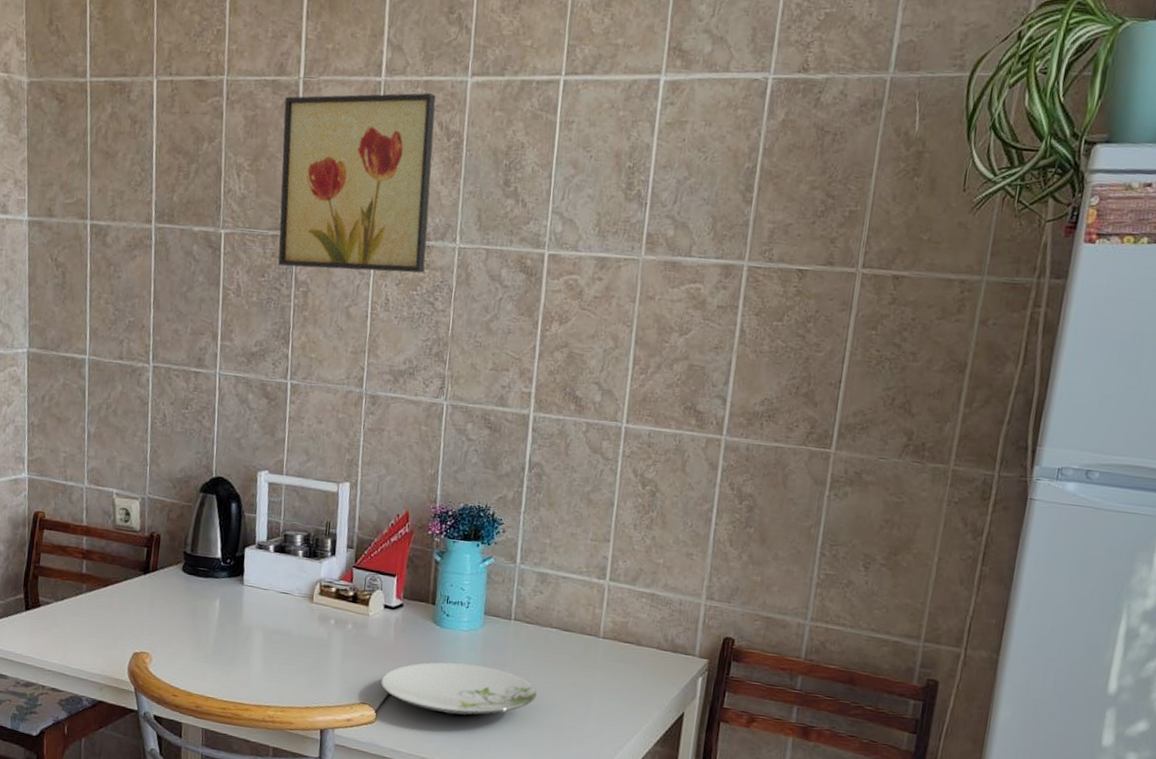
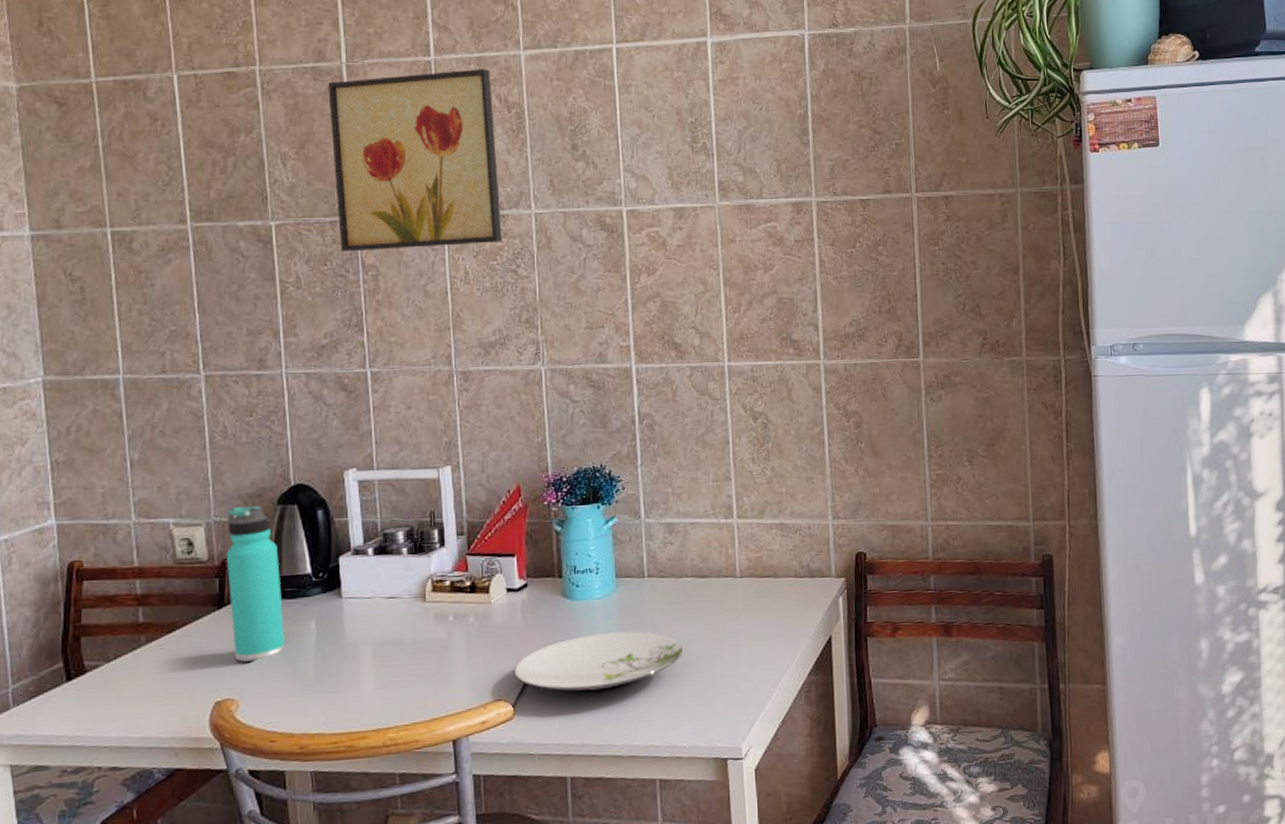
thermos bottle: none [152,487,196,625] -> present [226,505,286,662]

